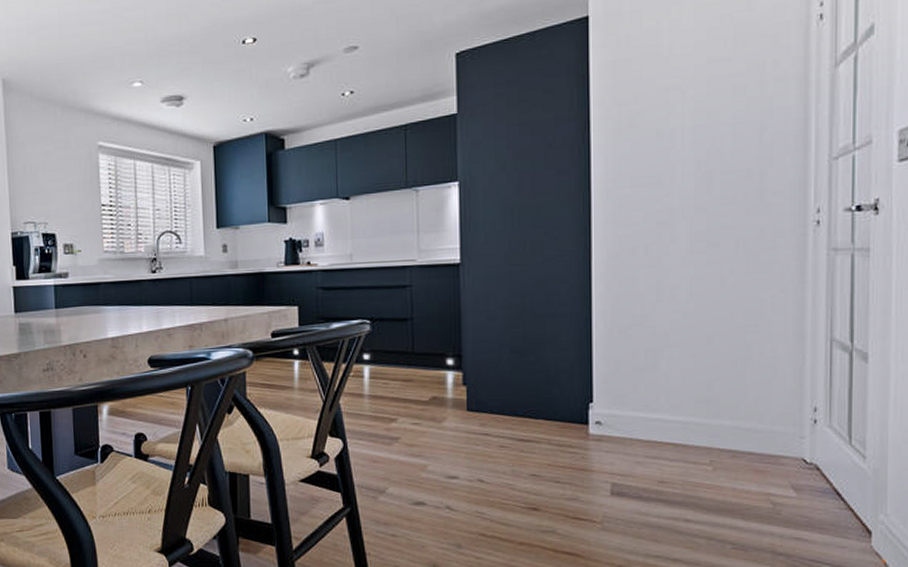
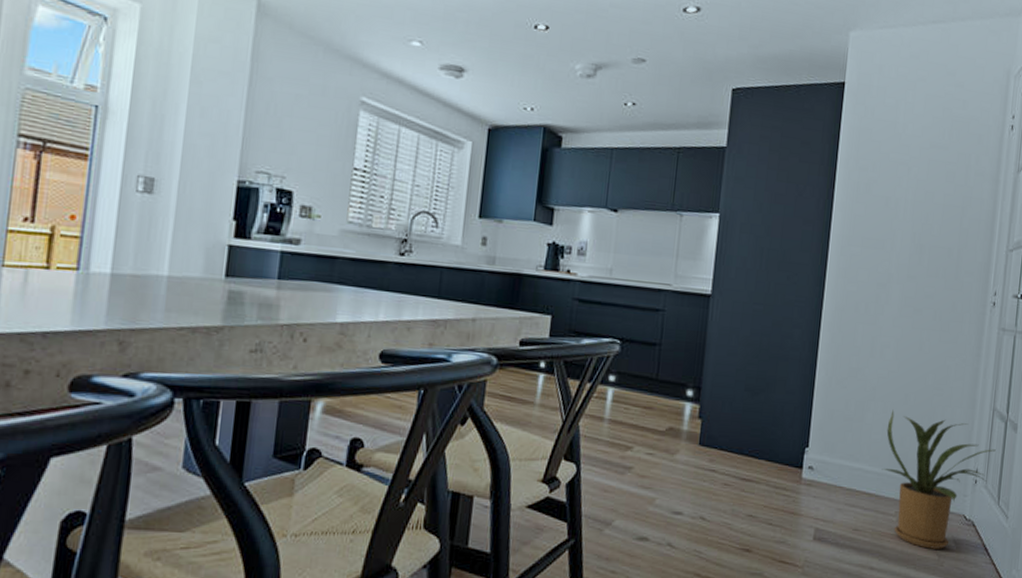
house plant: none [687,354,839,497] -> present [881,410,996,549]

